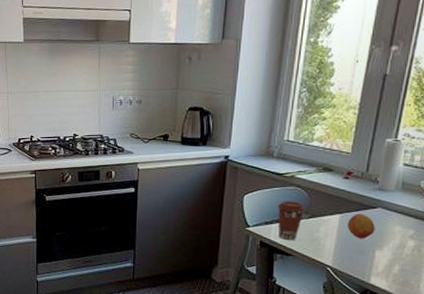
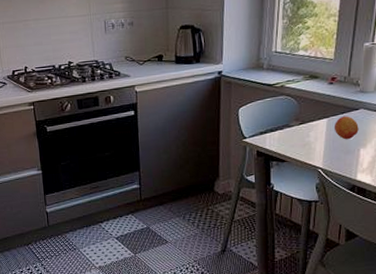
coffee cup: present [277,201,305,240] -> none [270,110,296,147]

